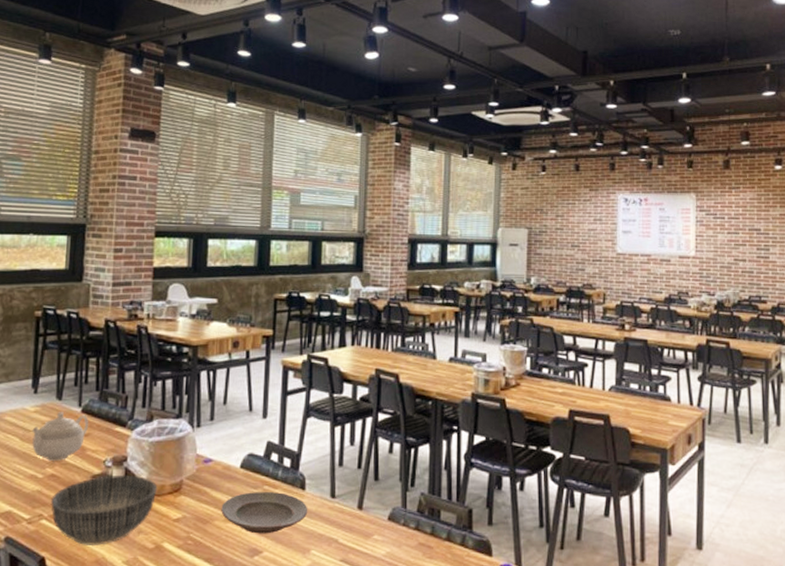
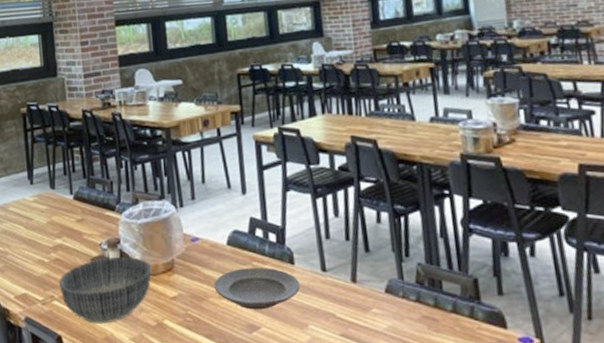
teapot: present [32,412,88,461] -> none [34,200,81,246]

